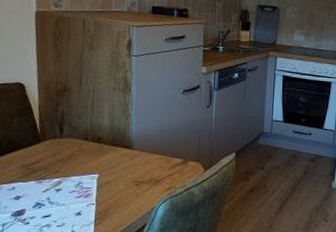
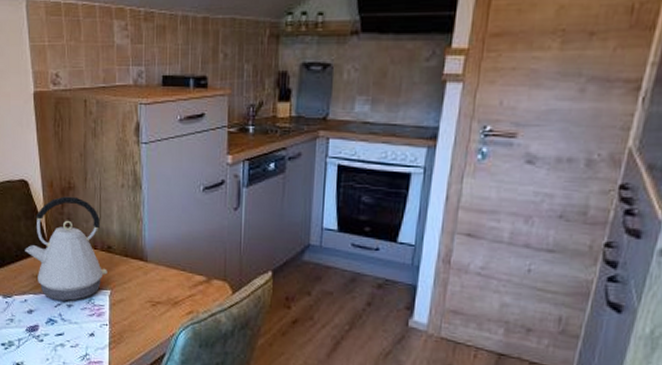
kettle: none [16,97,97,186] -> present [25,196,108,301]

